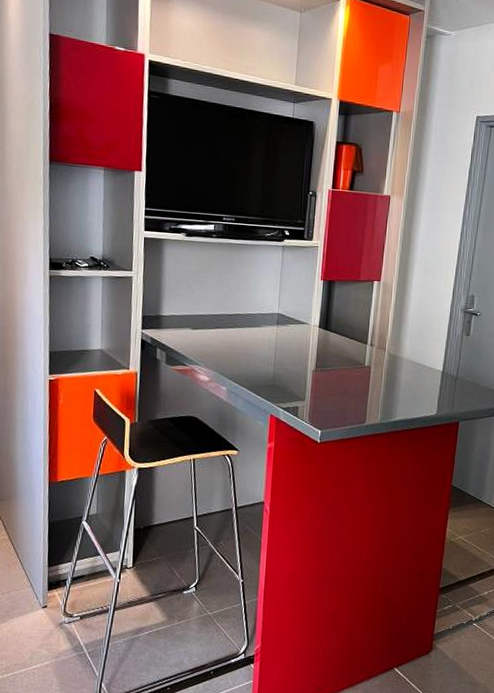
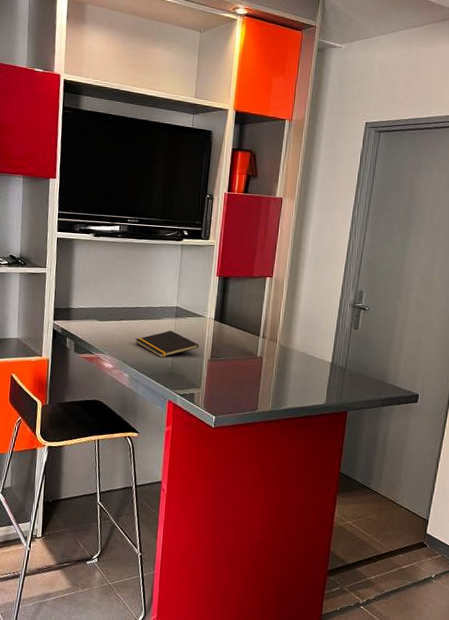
notepad: none [233,339,303,369] -> present [135,331,199,358]

